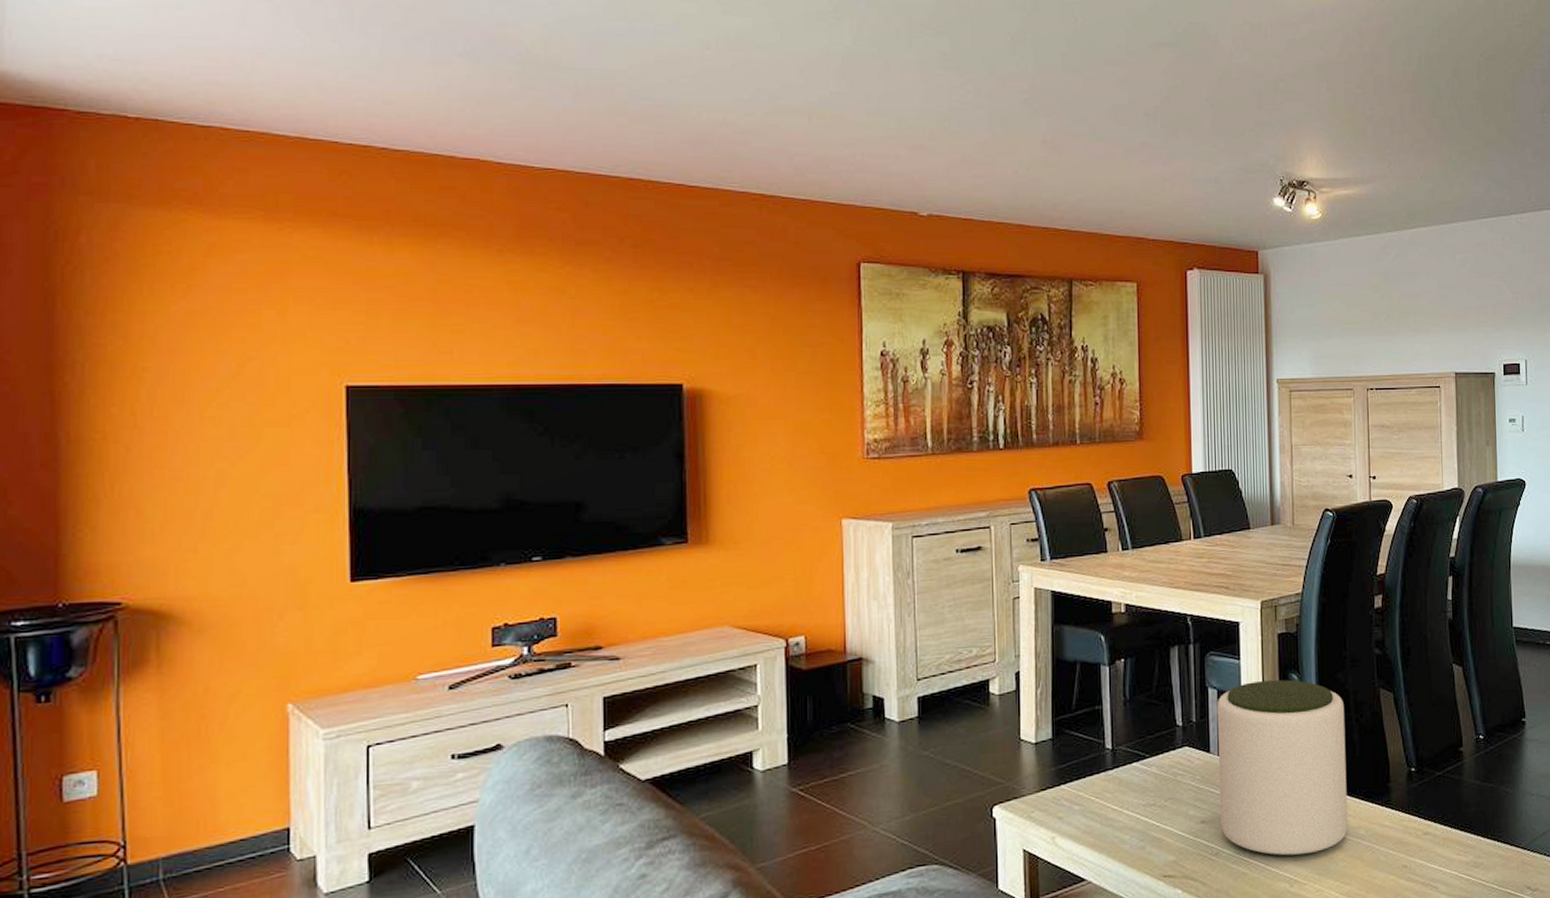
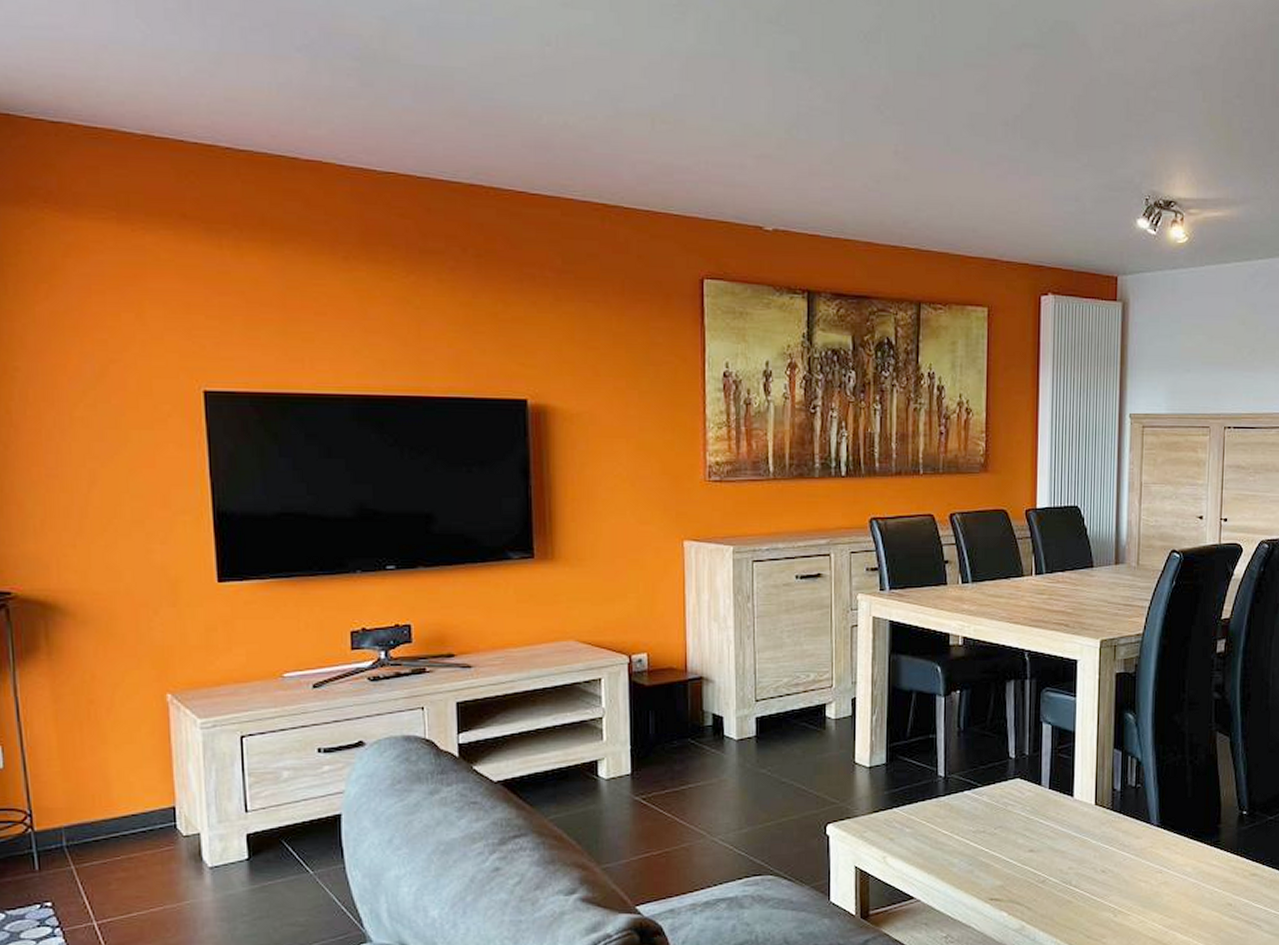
plant pot: present [1216,679,1348,857] -> none [1048,719,1179,889]

